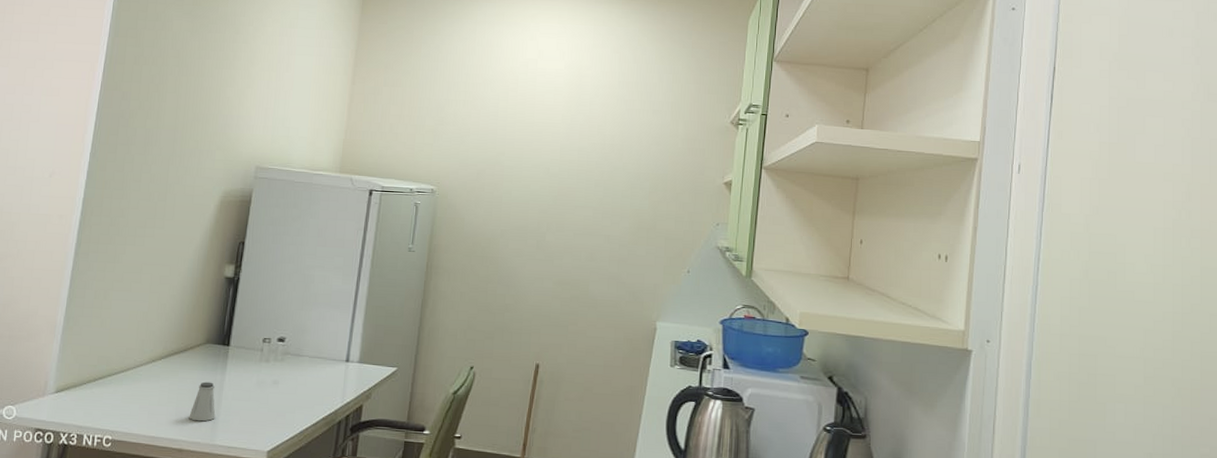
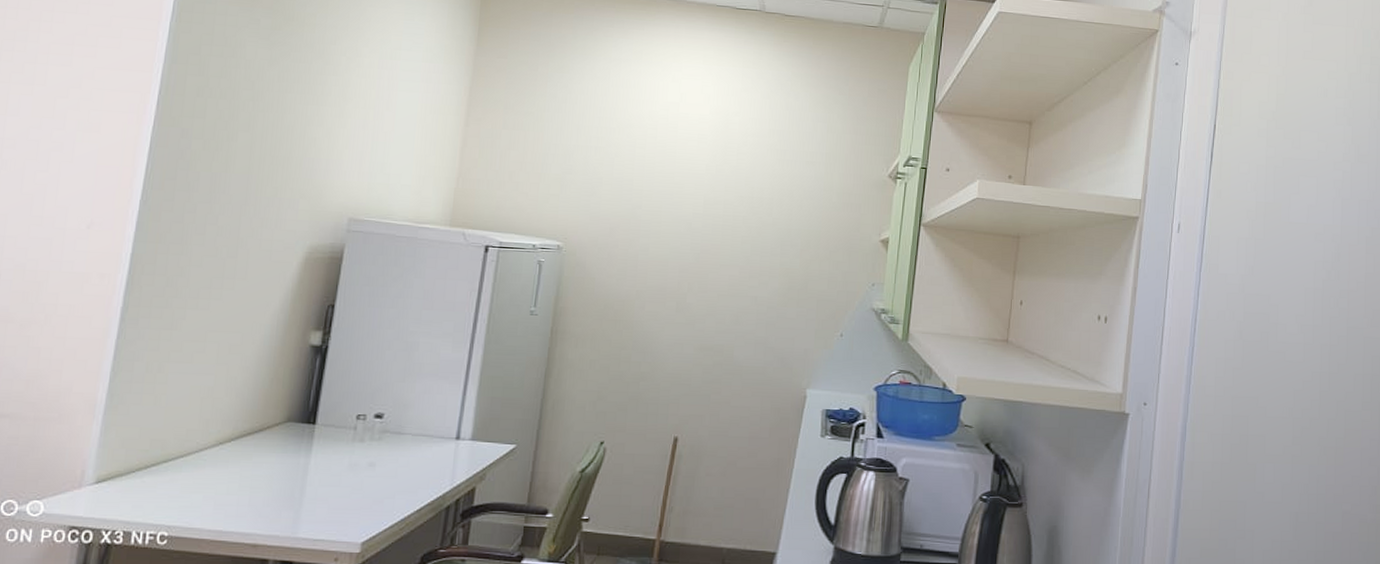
saltshaker: present [189,381,216,422] -> none [265,466,298,512]

